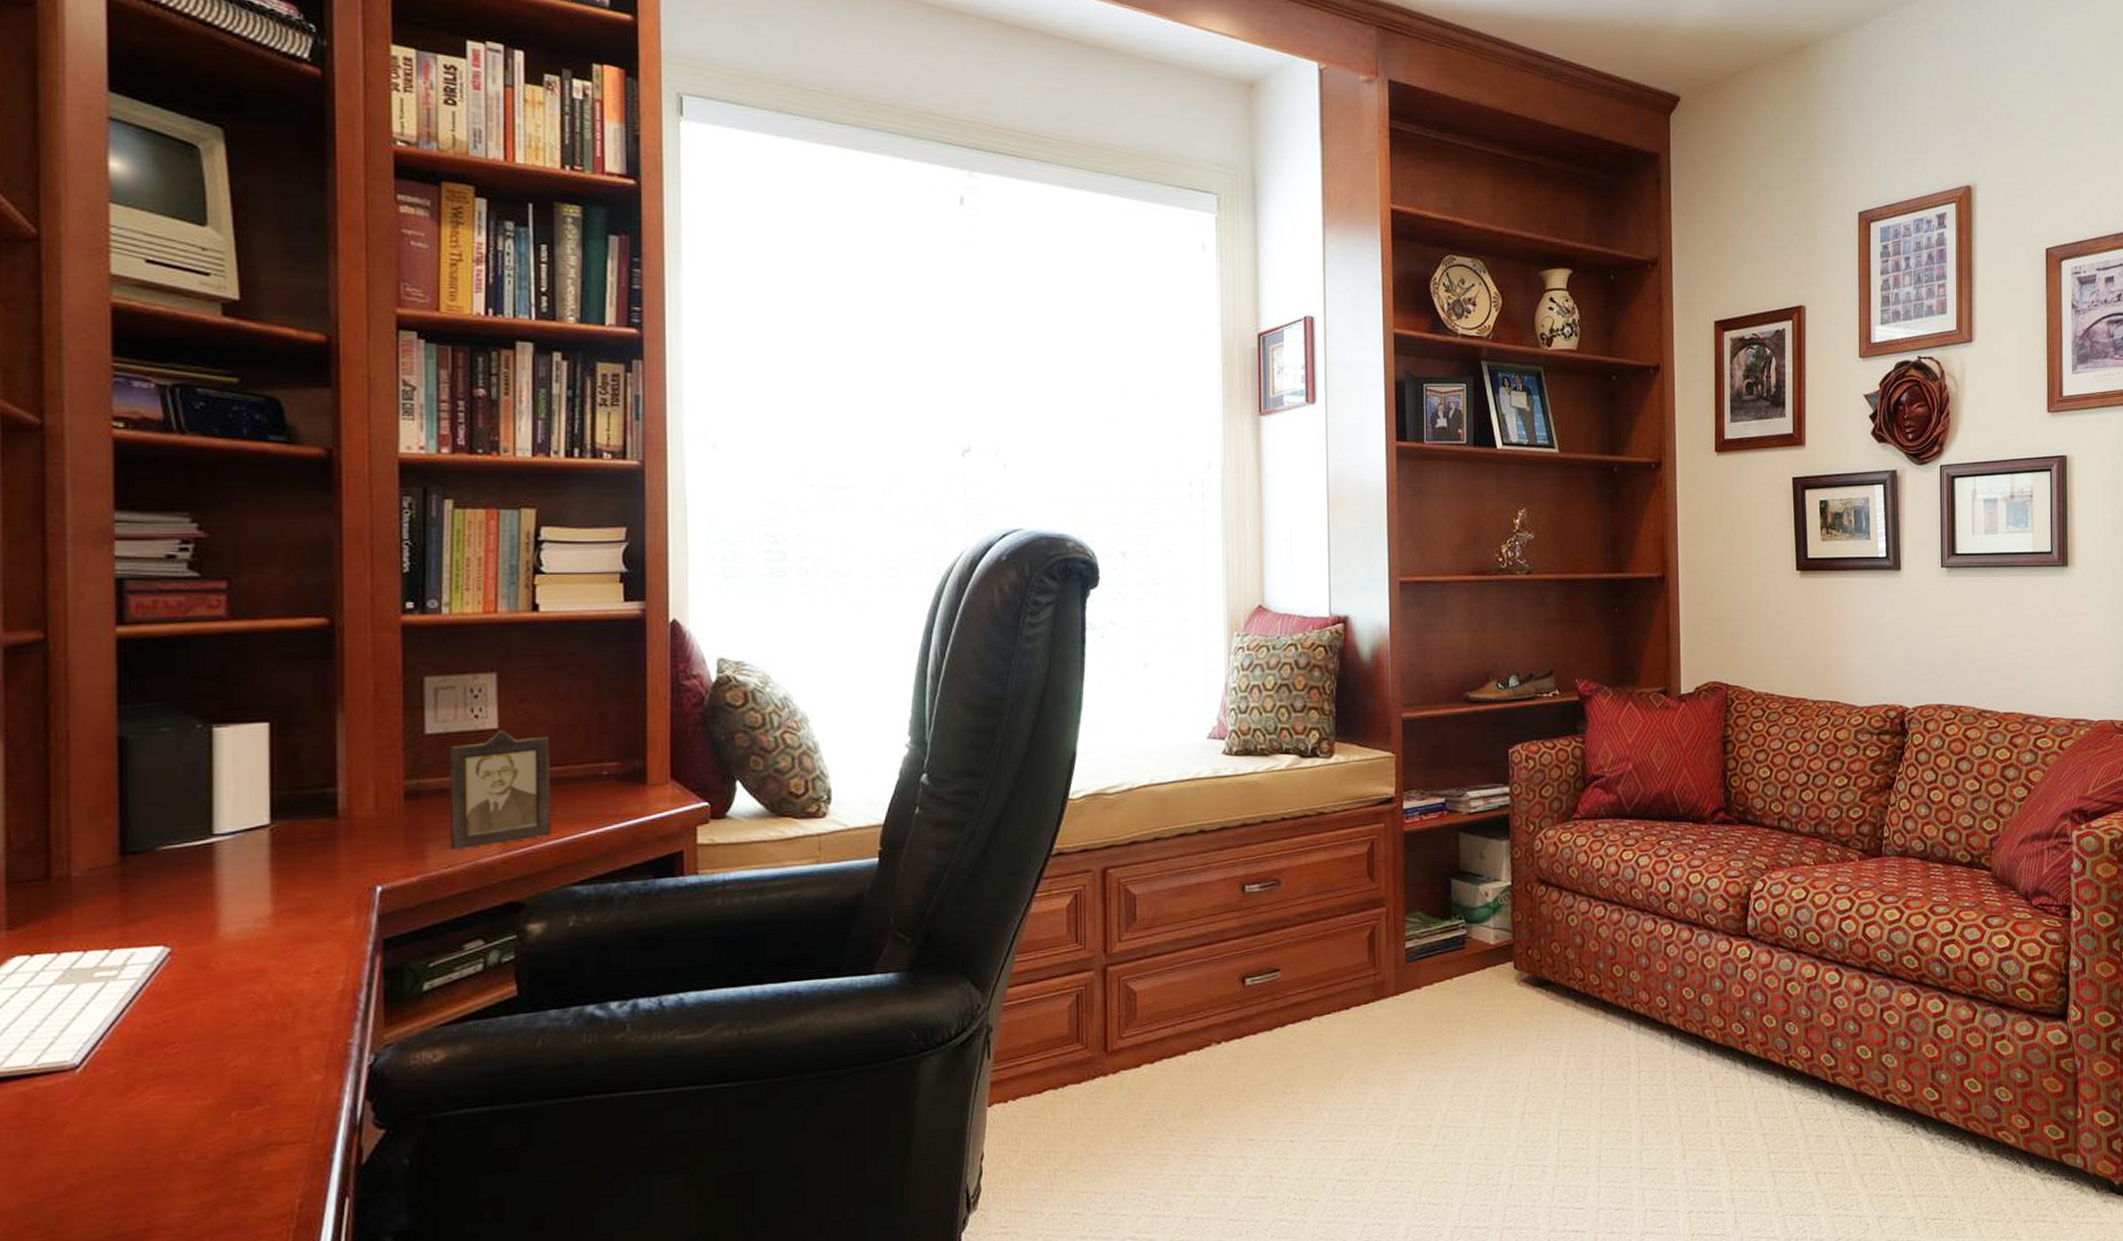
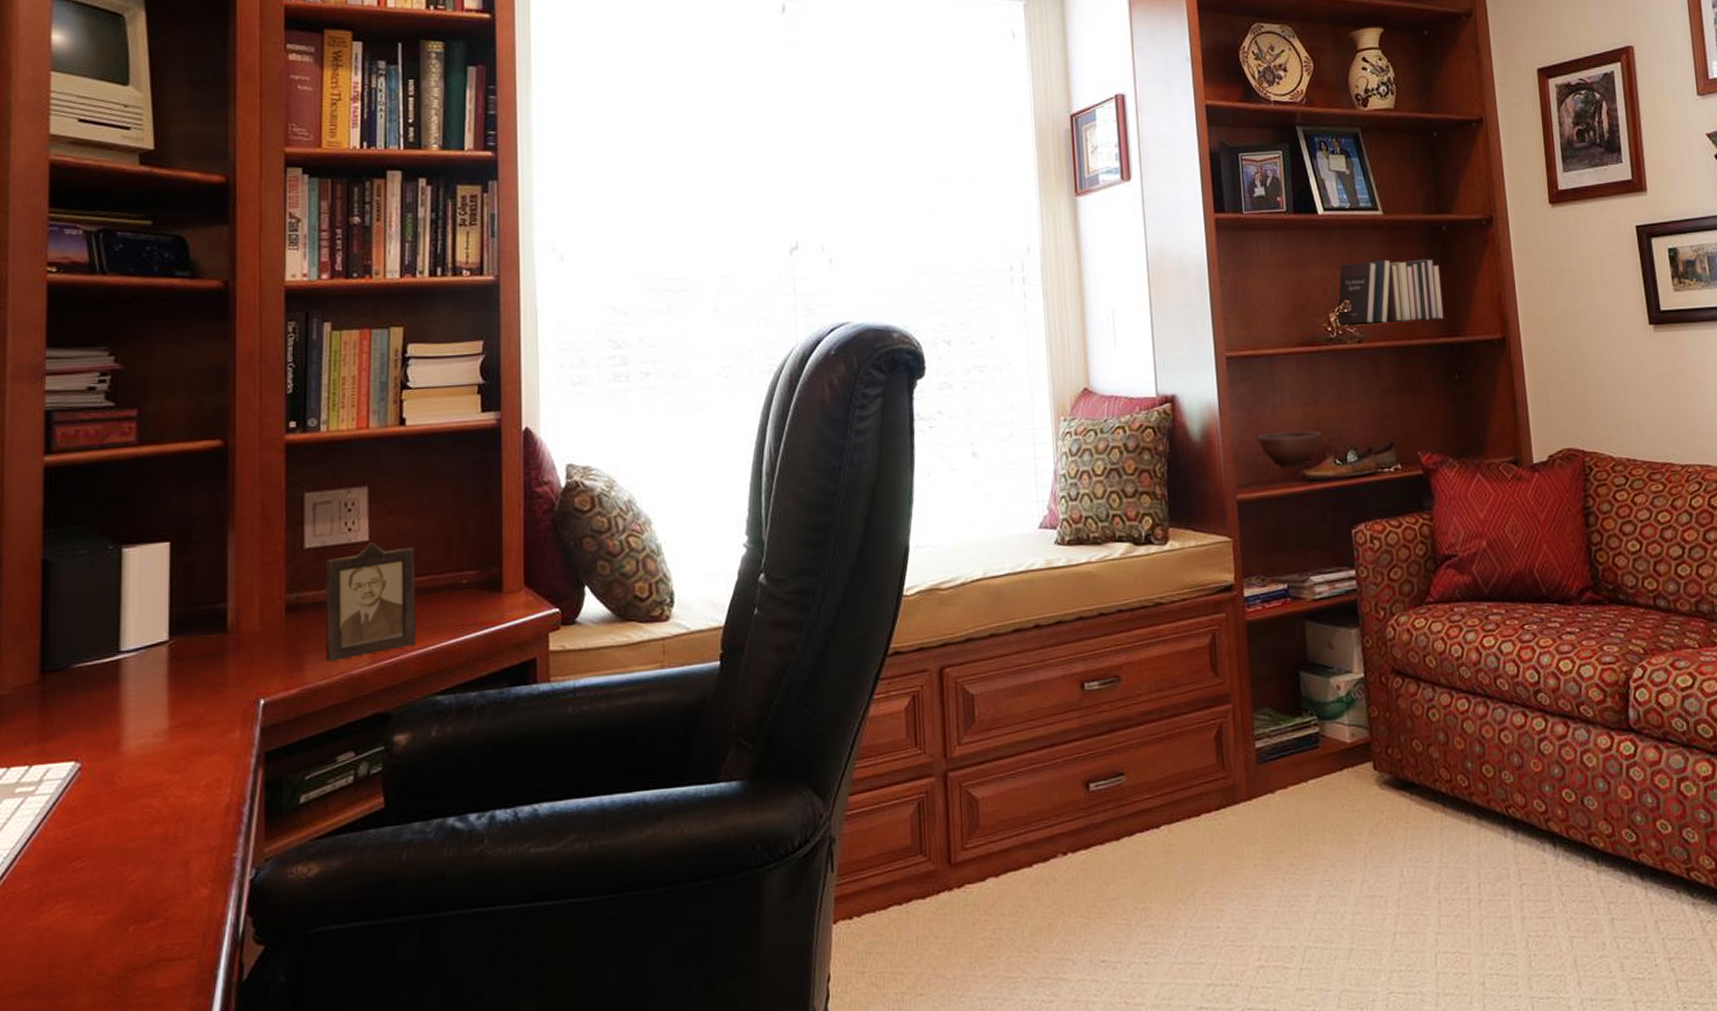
bowl: none [1425,655,1487,691] -> present [1257,431,1322,470]
books: none [1508,496,1609,557] -> present [1337,259,1444,326]

